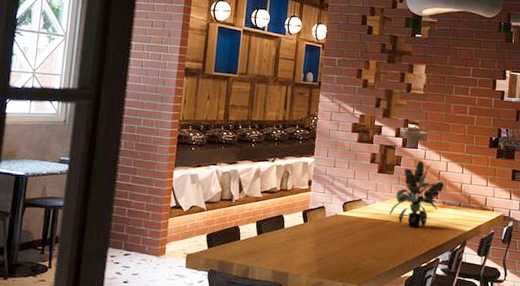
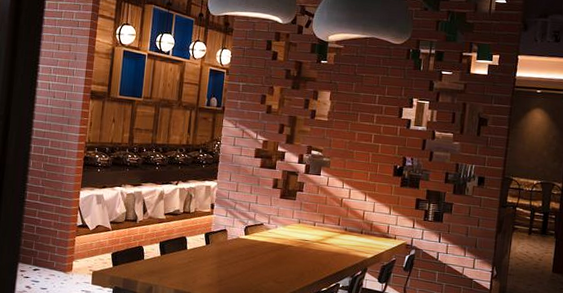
potted plant: present [389,161,444,228] -> none [291,187,347,254]

